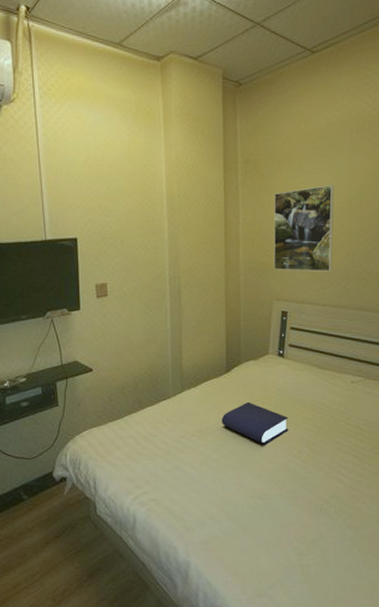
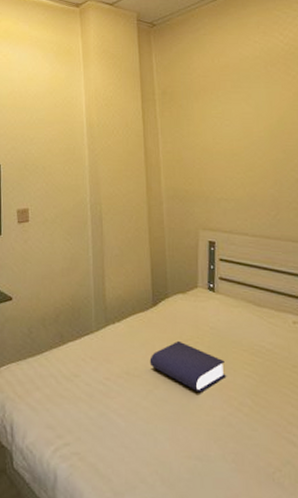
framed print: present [273,184,335,272] -> none [193,114,260,201]

